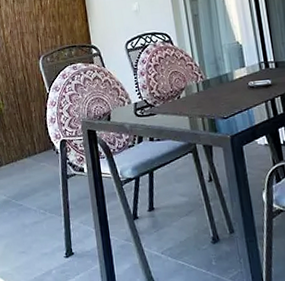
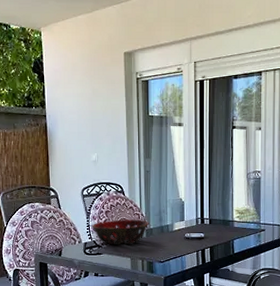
decorative bowl: none [140,70,205,103] -> present [91,219,149,245]

